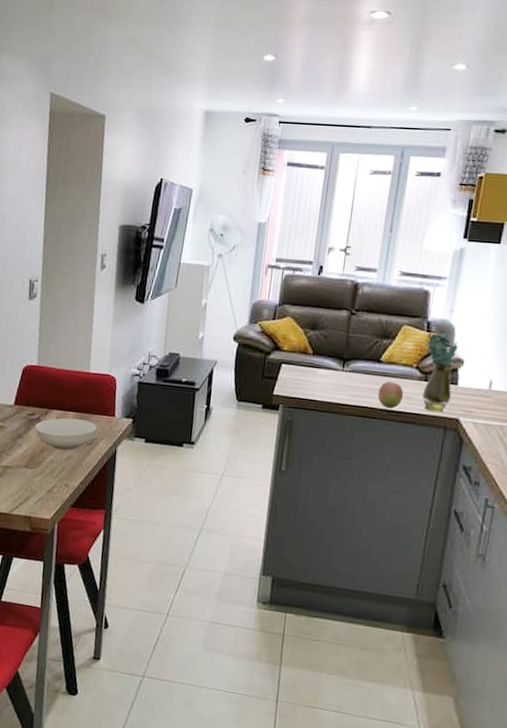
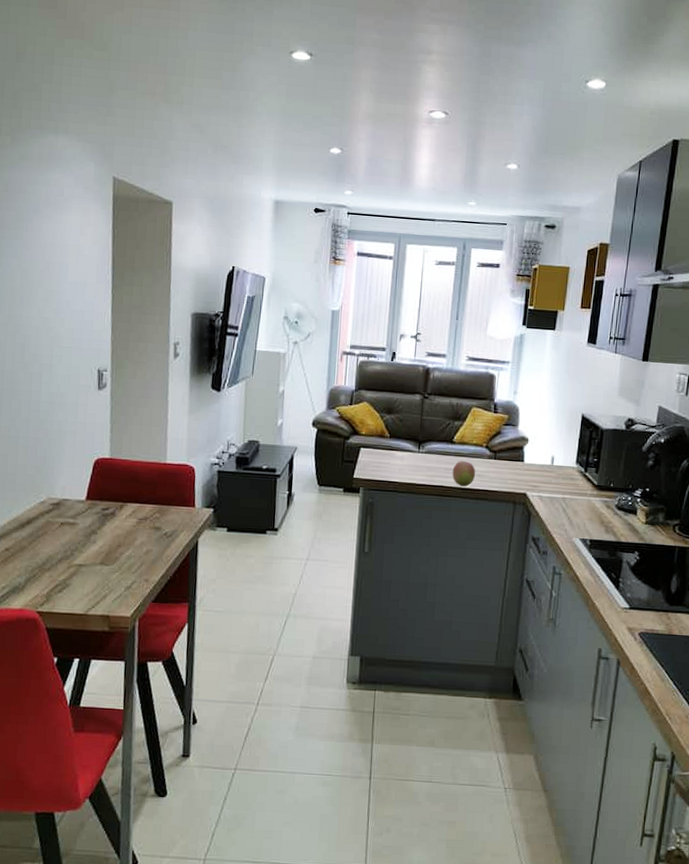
bowl: present [34,418,97,451] -> none [109,511,176,545]
vase: present [422,327,458,413] -> none [493,409,523,488]

